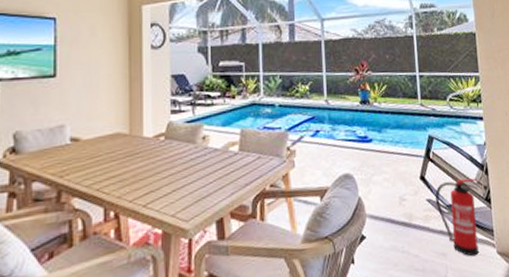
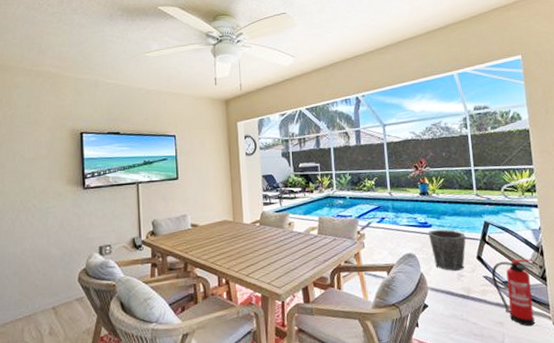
waste bin: none [368,144,409,195] -> present [428,229,466,272]

